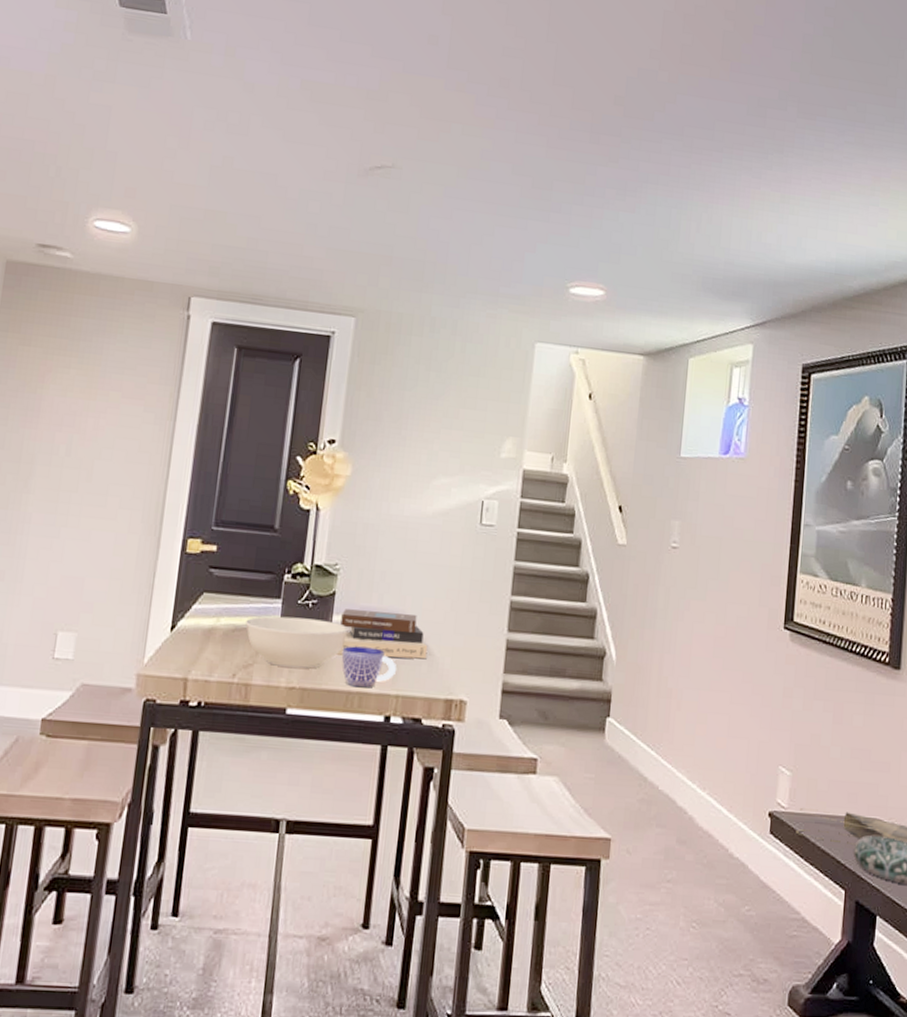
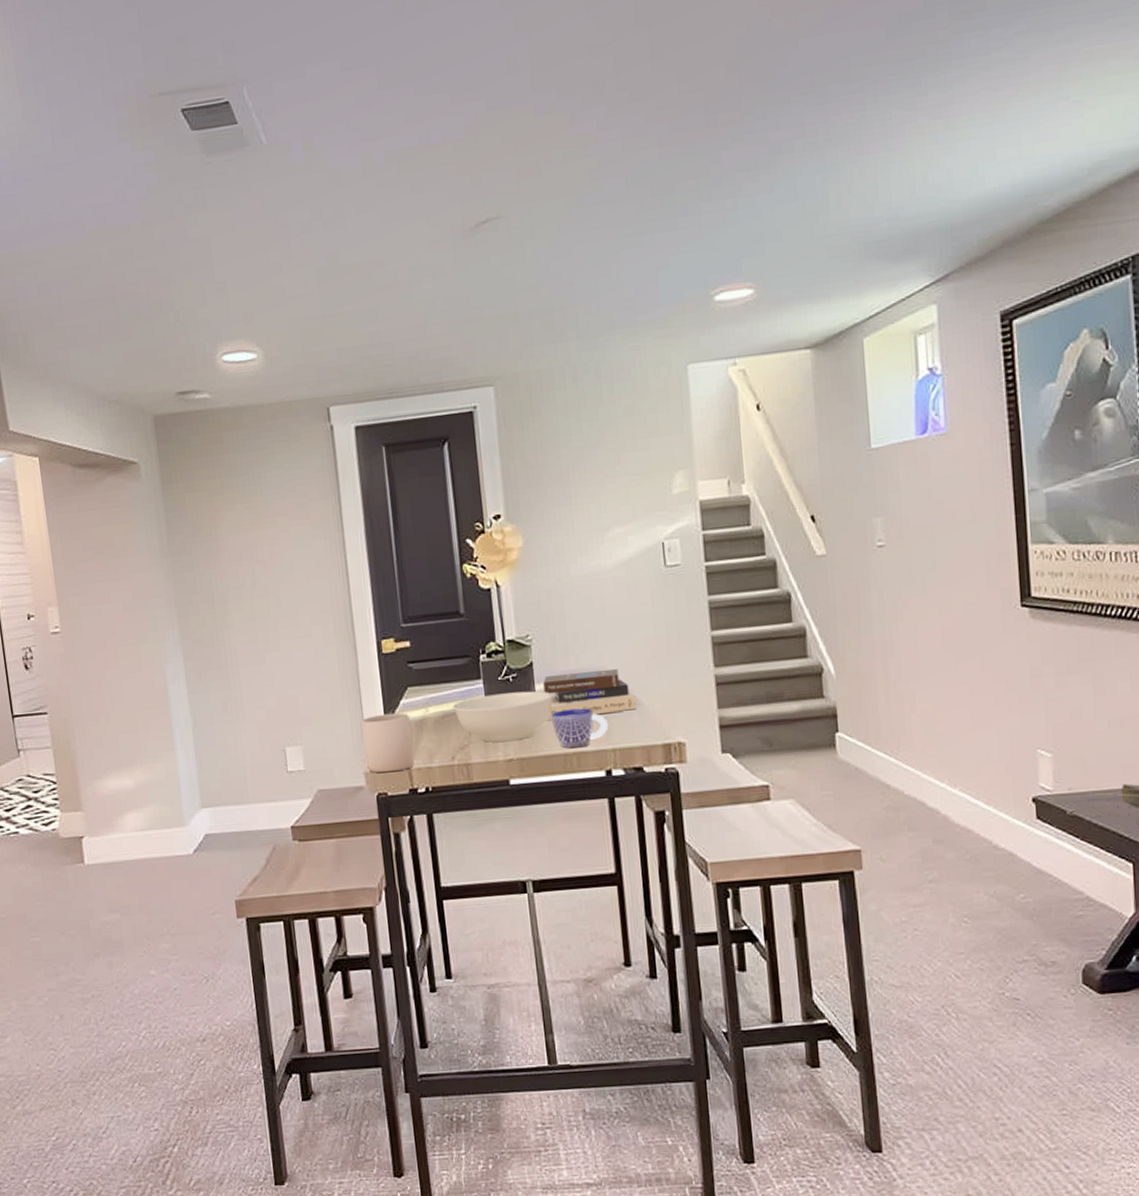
mug: none [141,615,199,679] -> present [361,712,415,773]

